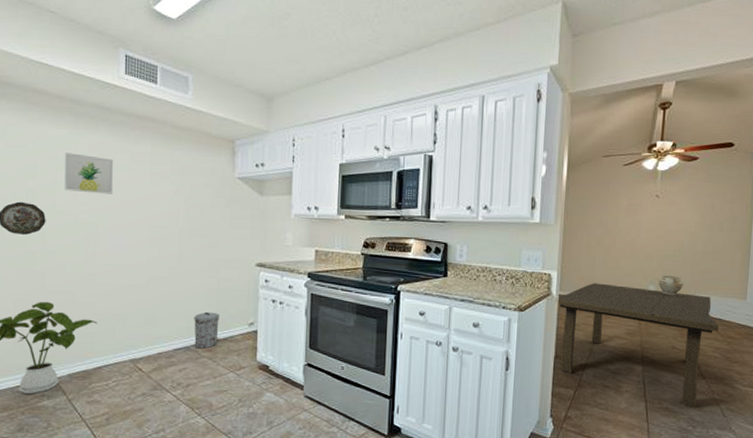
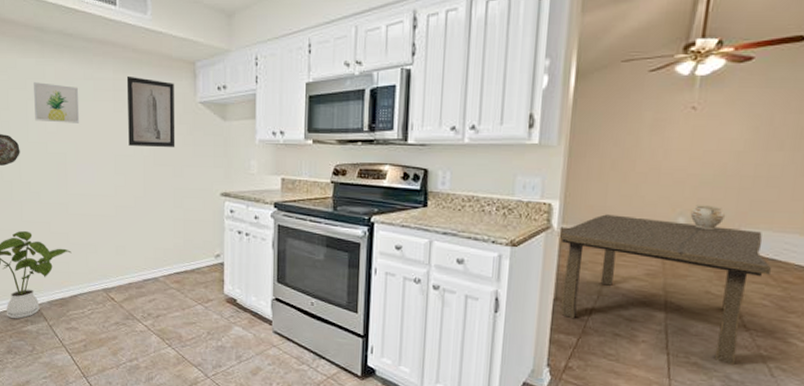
wall art: none [164,150,213,220] -> present [126,75,175,148]
trash can: present [194,311,219,349] -> none [161,242,186,280]

